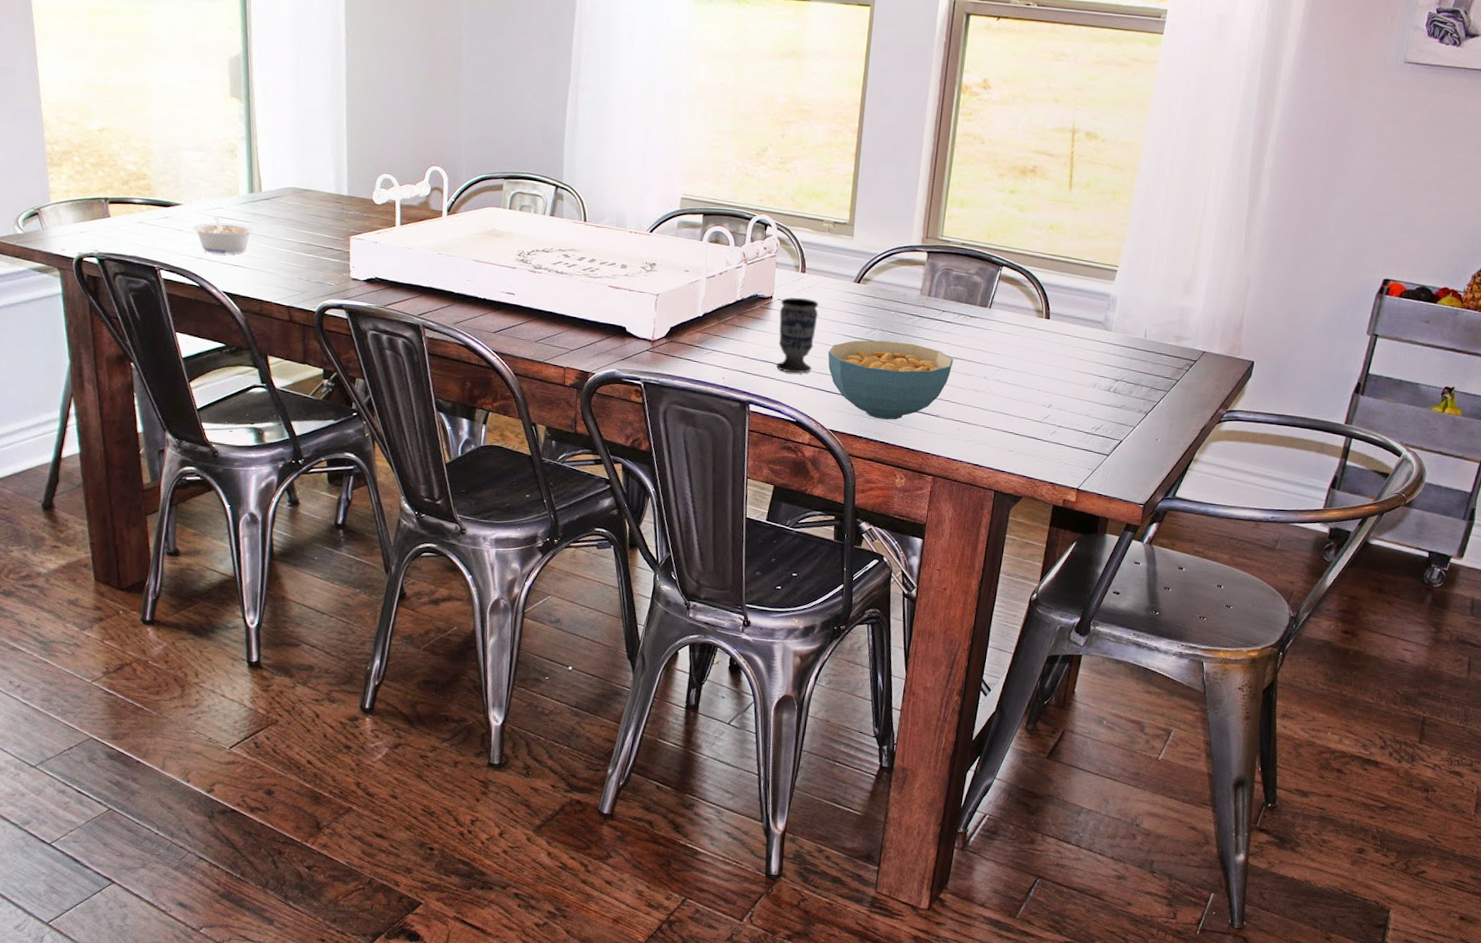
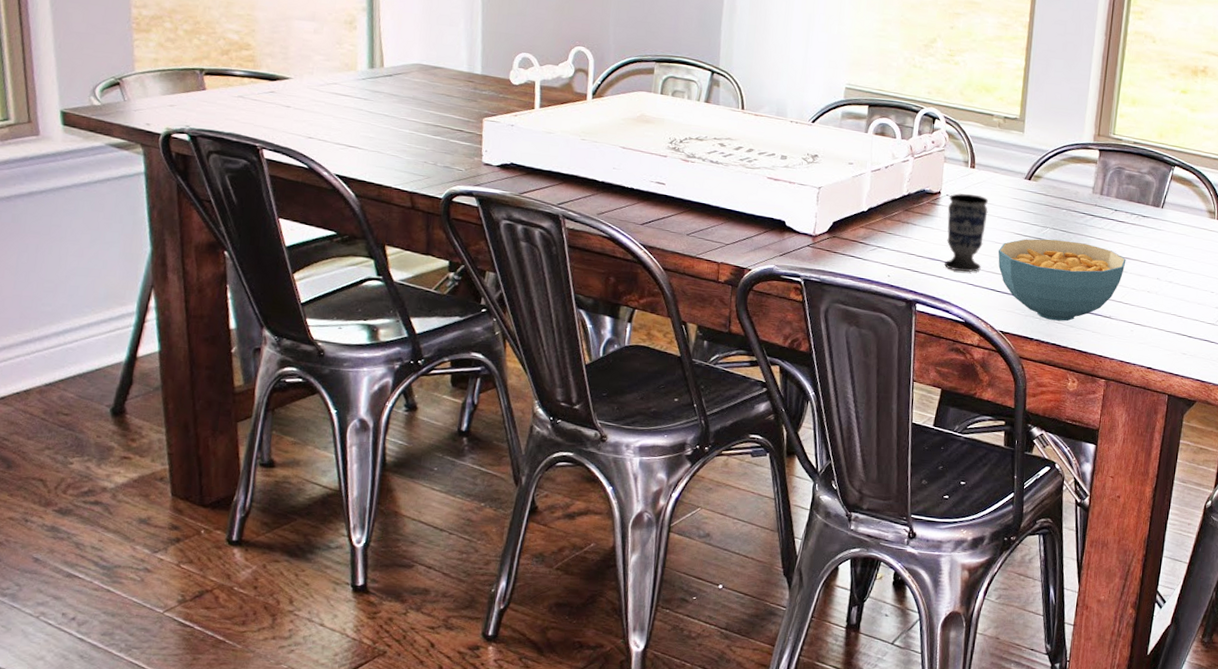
legume: present [192,216,254,254] -> none [301,92,374,134]

